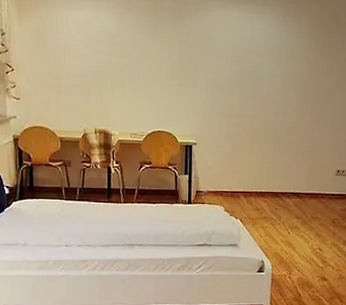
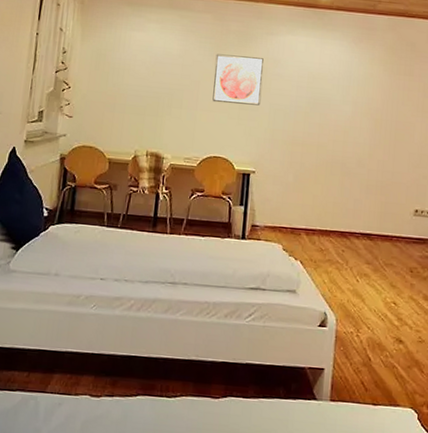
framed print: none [152,31,199,81] -> present [212,54,264,106]

